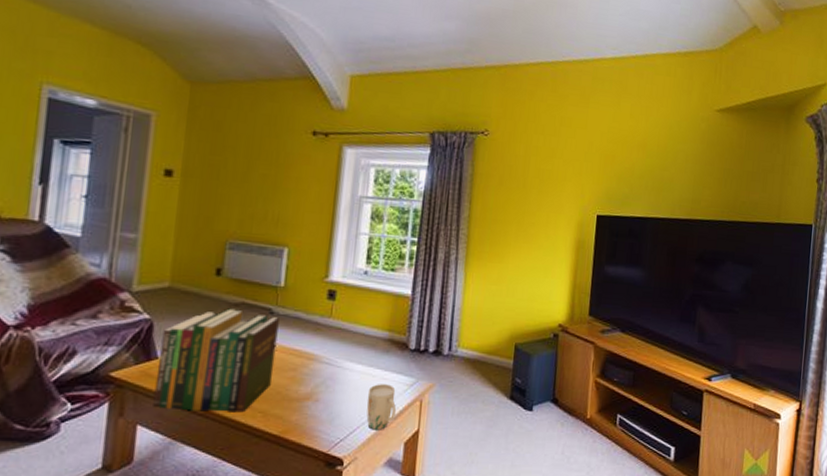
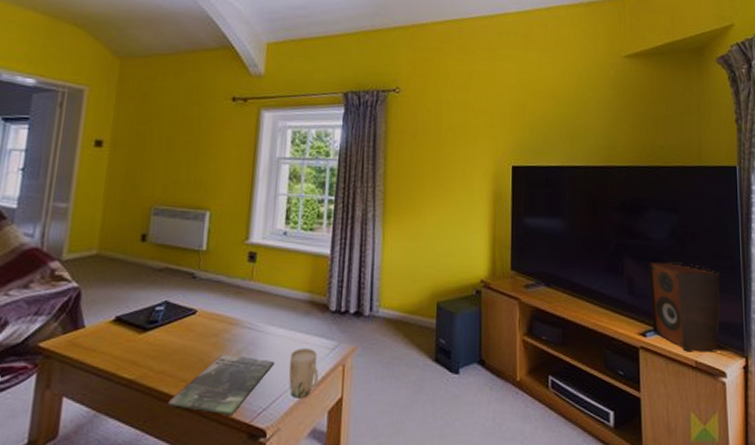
books: present [153,308,279,413] -> none [79,274,202,382]
magazine: none [245,388,352,446] -> present [167,355,274,416]
speaker: none [718,312,788,396] -> present [648,262,729,352]

